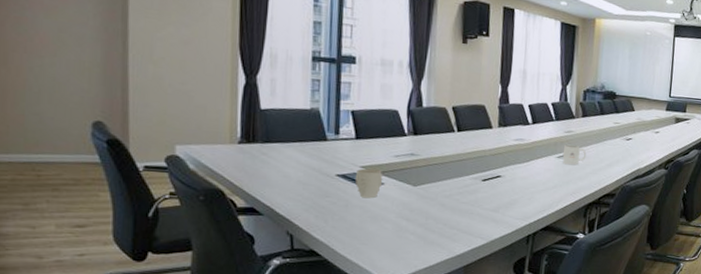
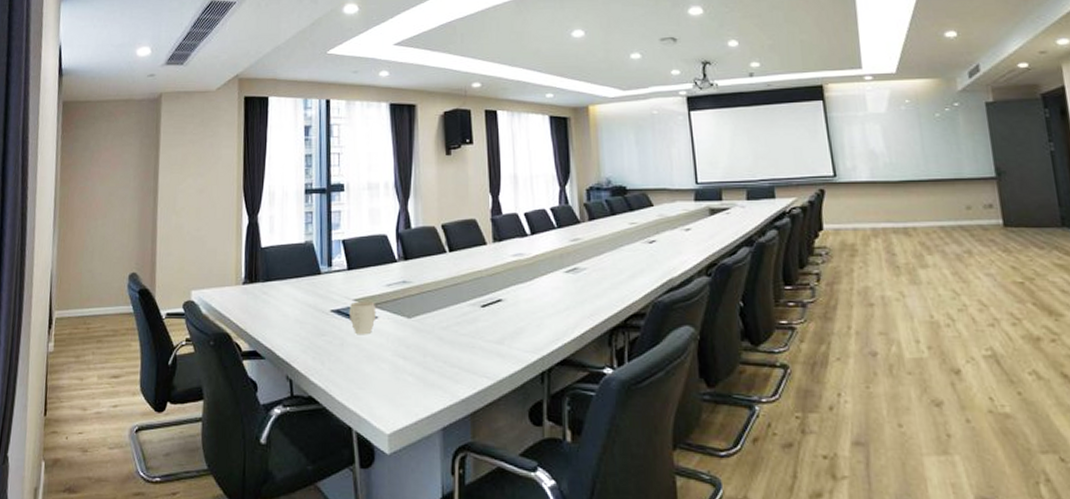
mug: present [562,144,587,166] -> none [571,255,601,280]

